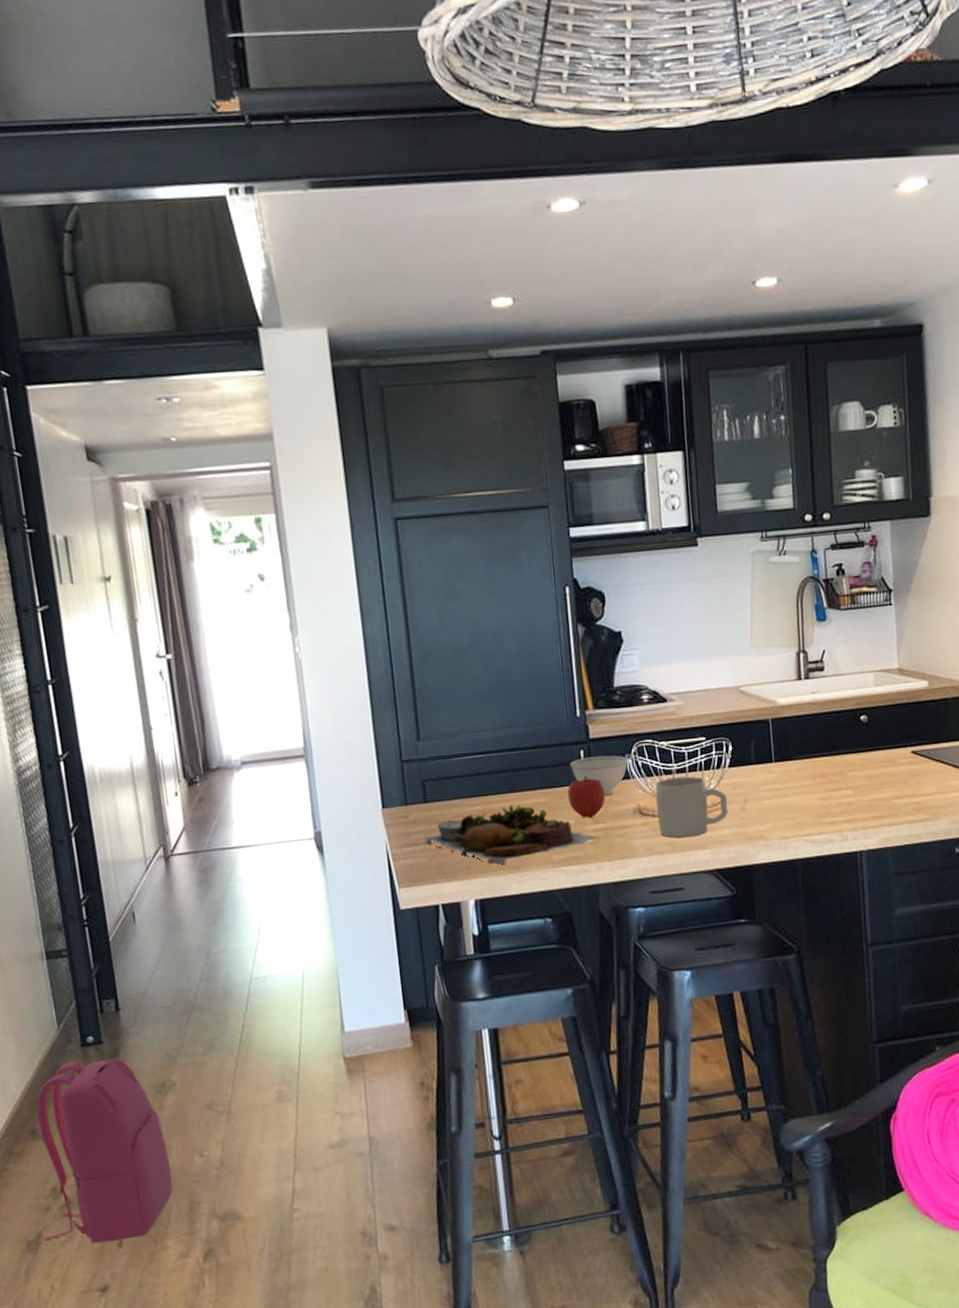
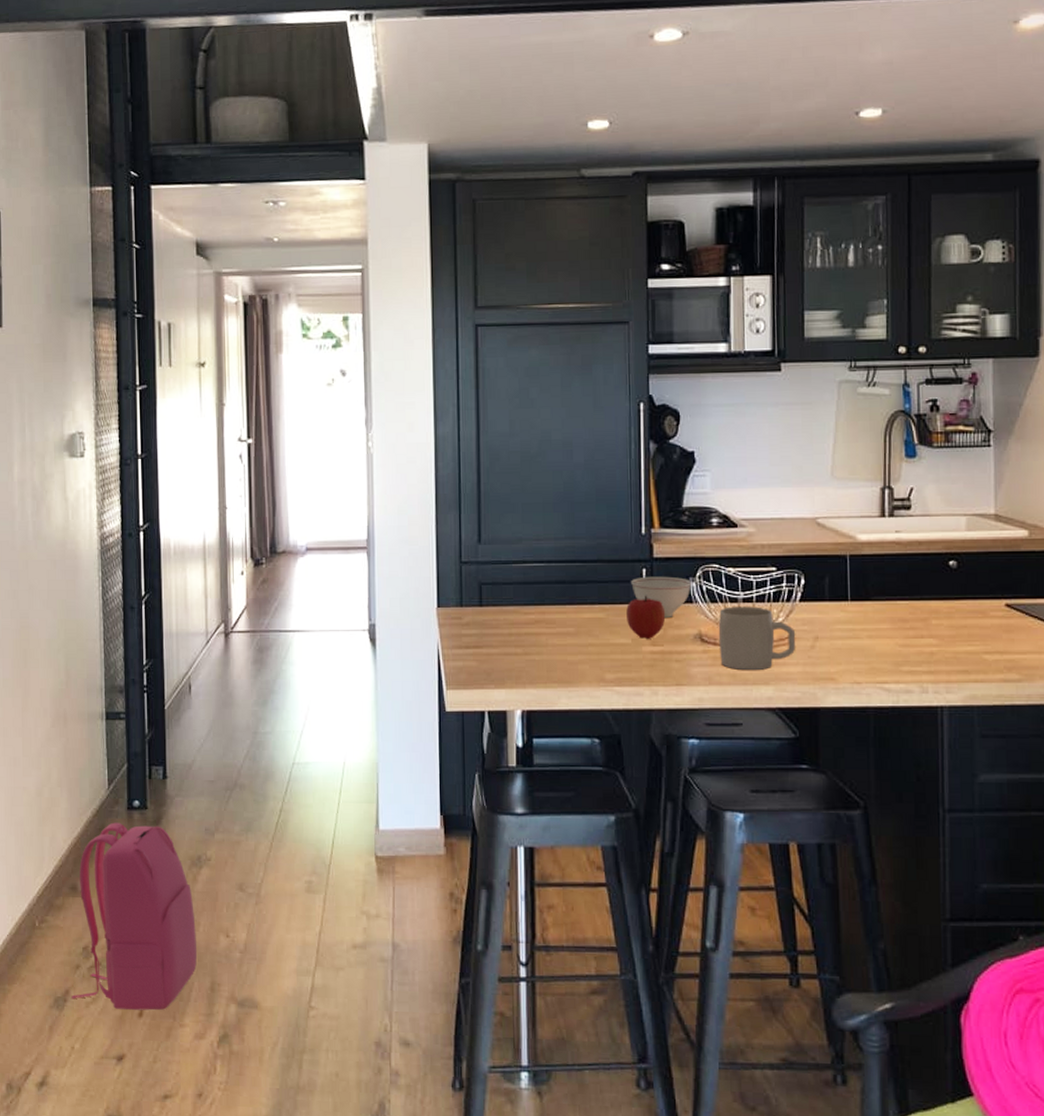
food platter: present [424,804,600,865] -> none [476,616,656,678]

